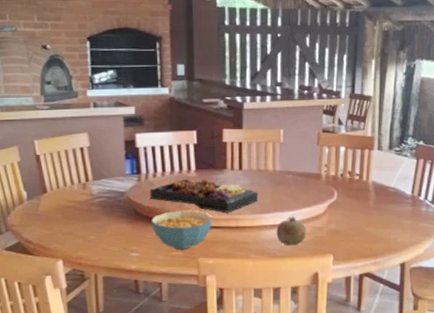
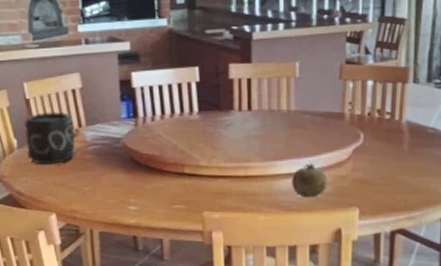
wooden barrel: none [34,167,83,216] -> present [24,111,76,166]
food platter: present [150,179,259,213] -> none [148,121,271,161]
cereal bowl: present [151,211,213,251] -> none [150,158,219,203]

